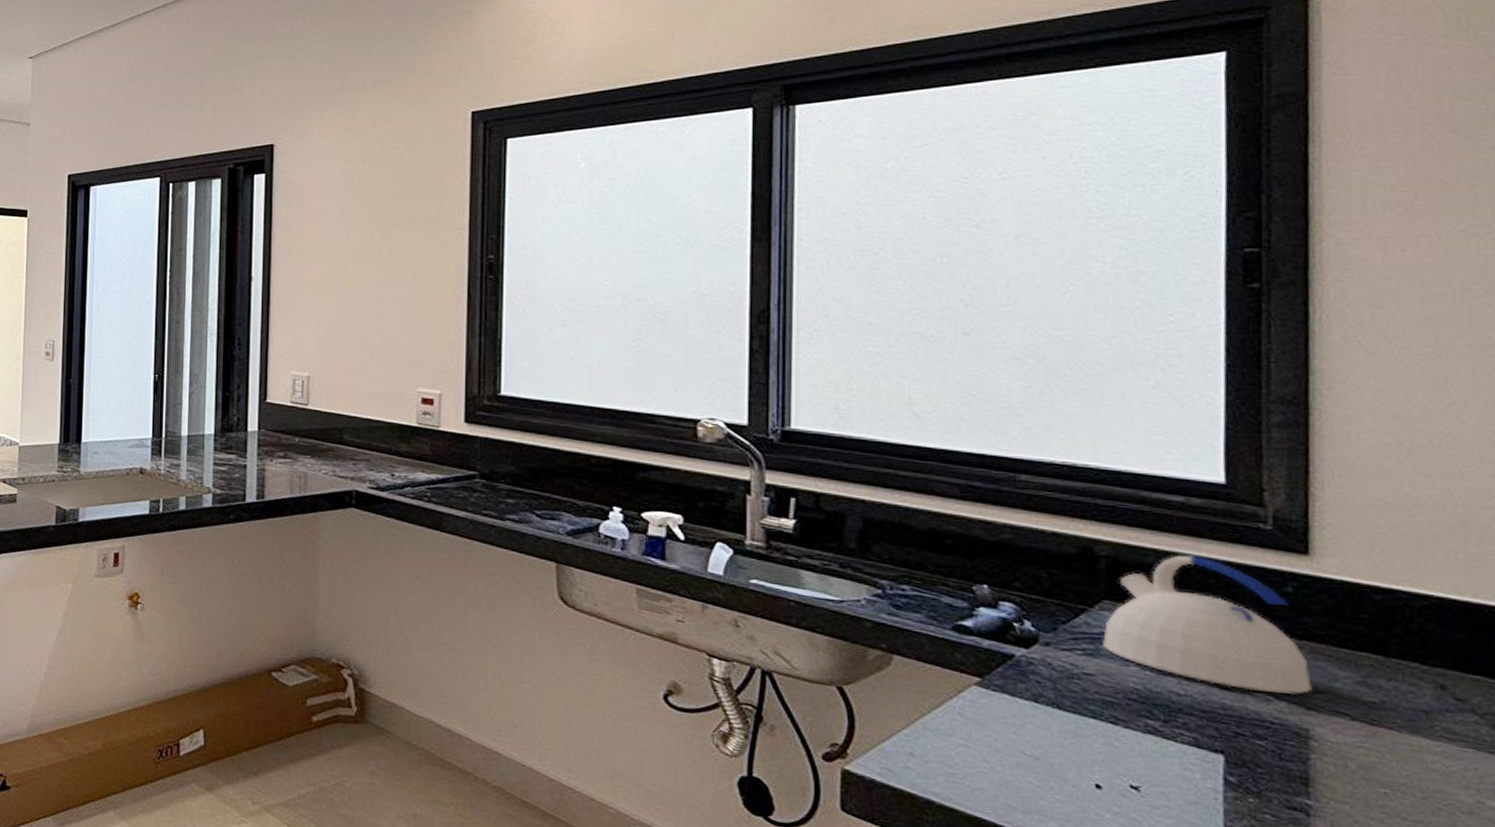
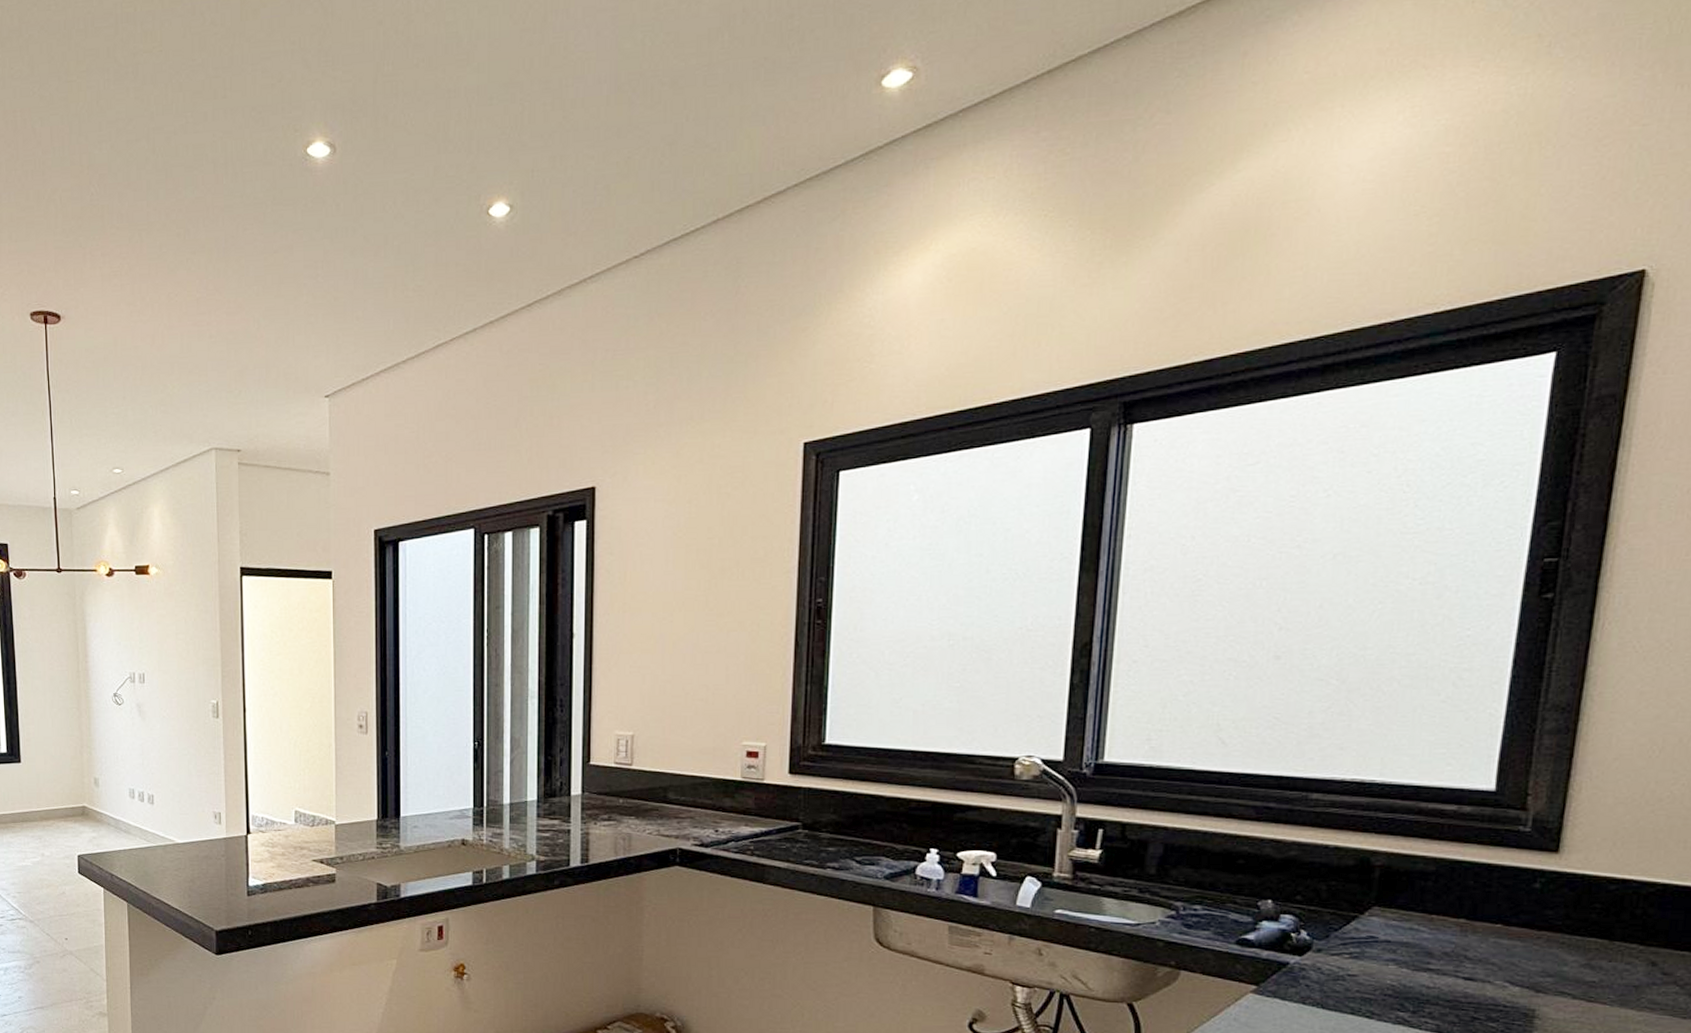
kettle: present [1103,555,1312,695] -> none [1368,860,1544,980]

